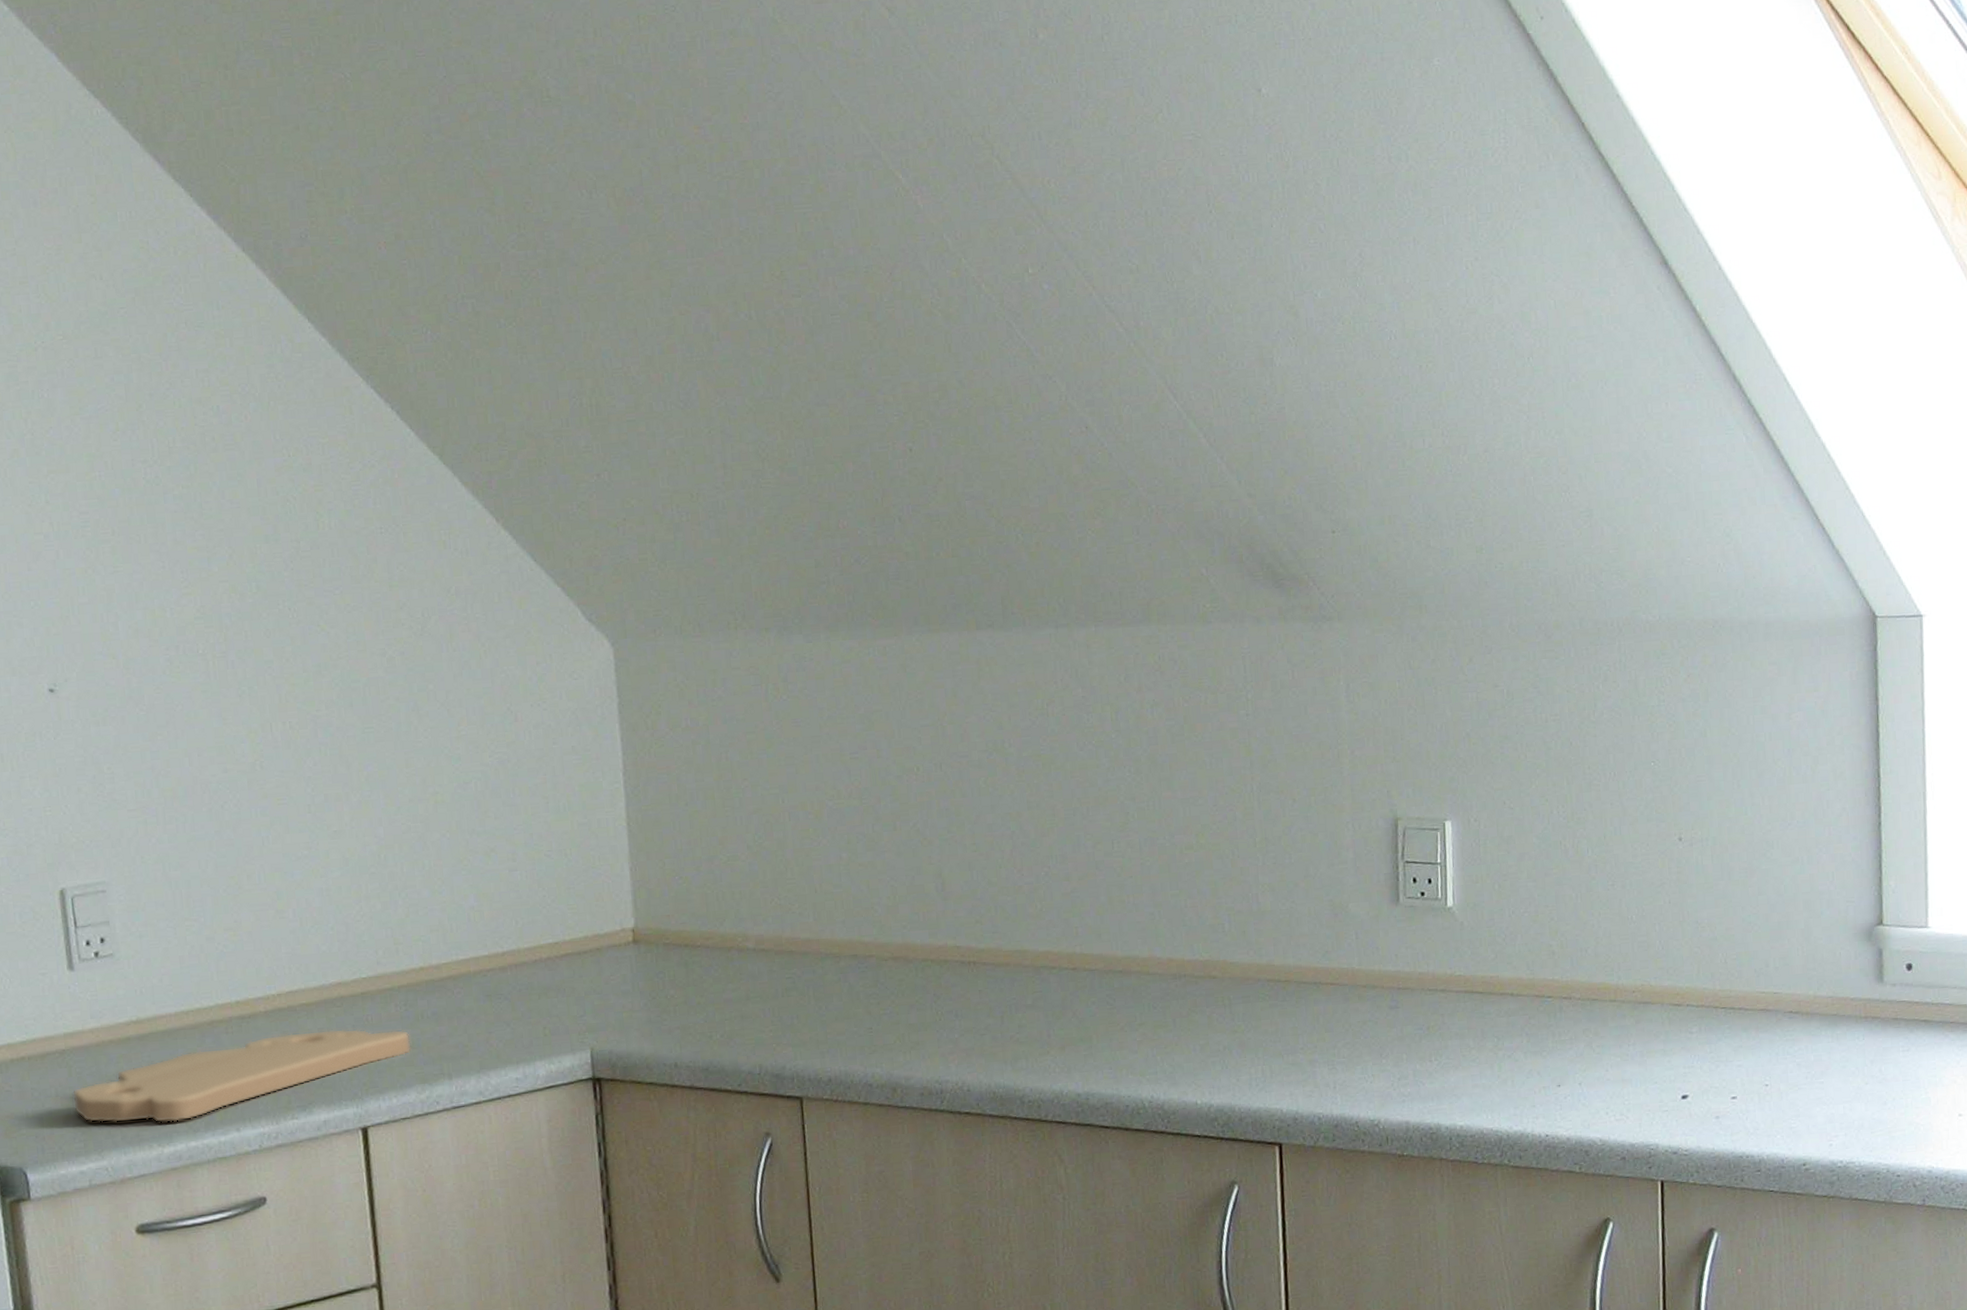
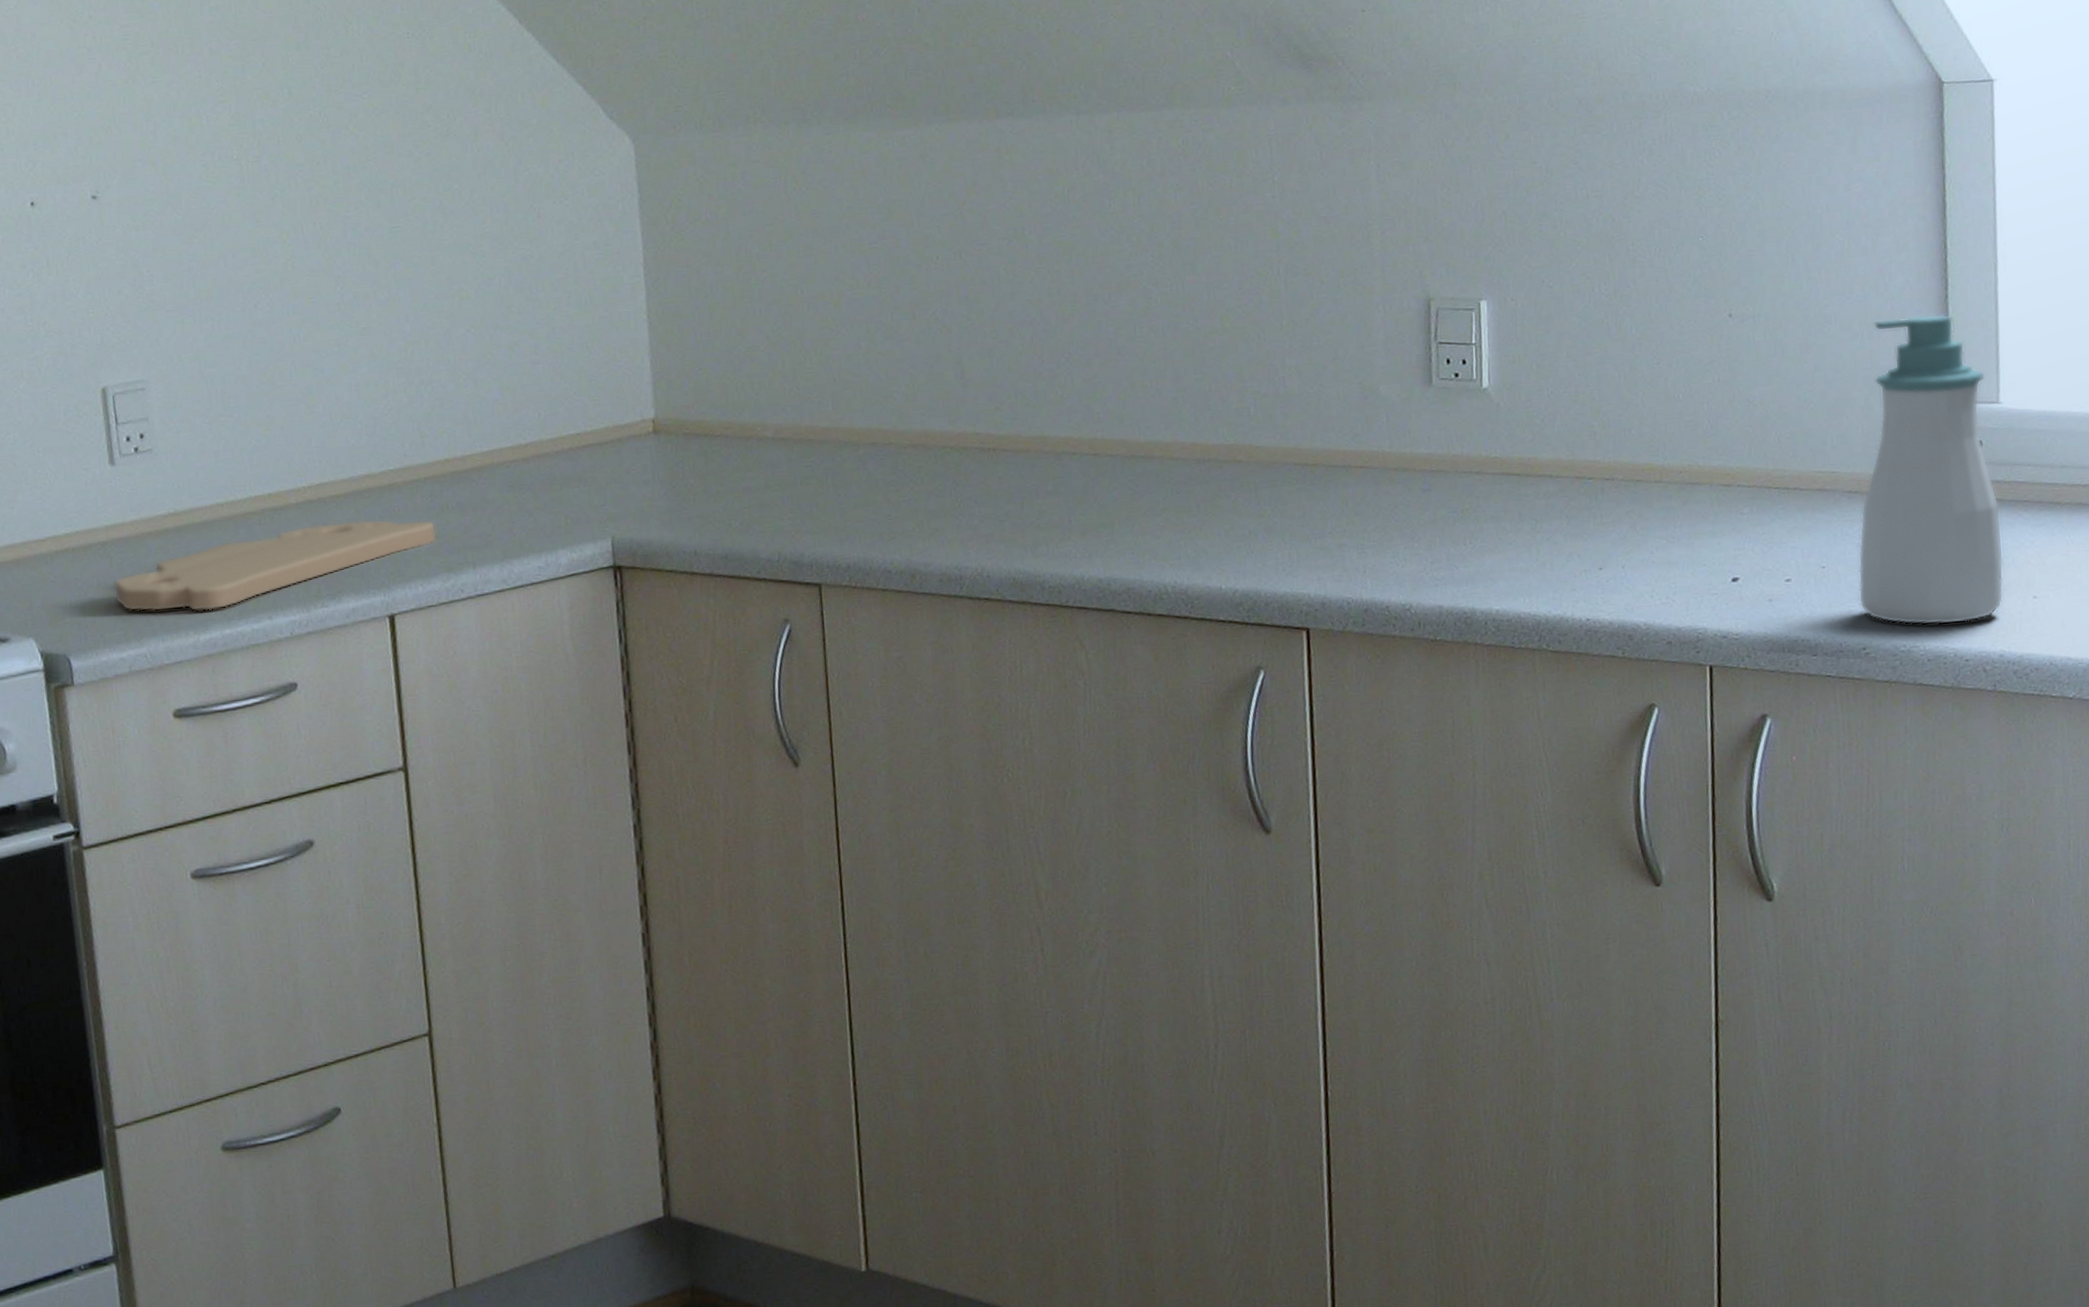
soap bottle: none [1798,840,1932,1142] -> present [1858,313,2004,626]

